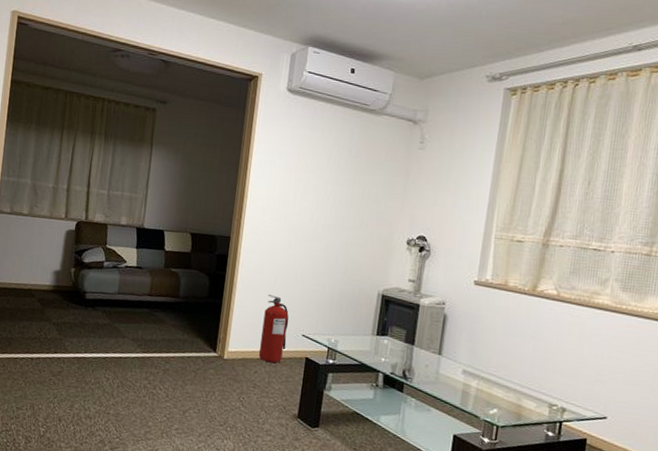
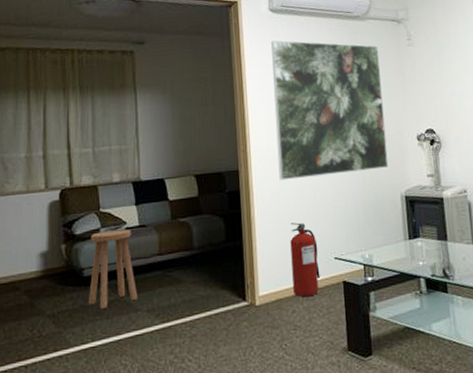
stool: none [86,264,129,329] -> present [88,229,138,309]
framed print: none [266,120,388,265] -> present [271,40,389,181]

